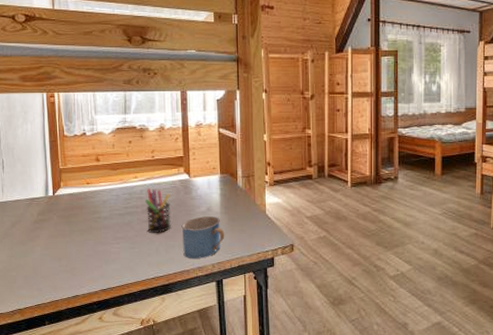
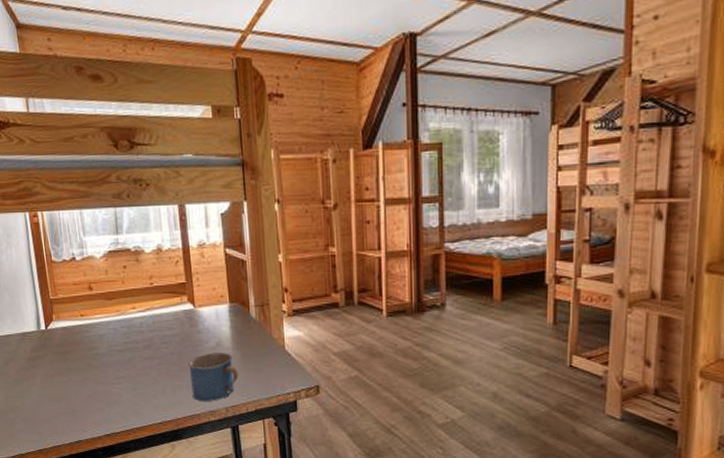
pen holder: present [145,188,171,233] -> none [146,320,177,372]

